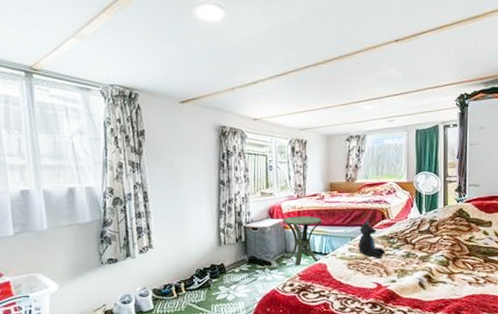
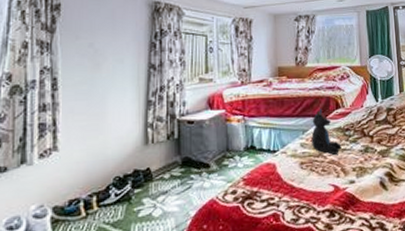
side table: present [283,215,322,266] -> none [224,105,270,168]

